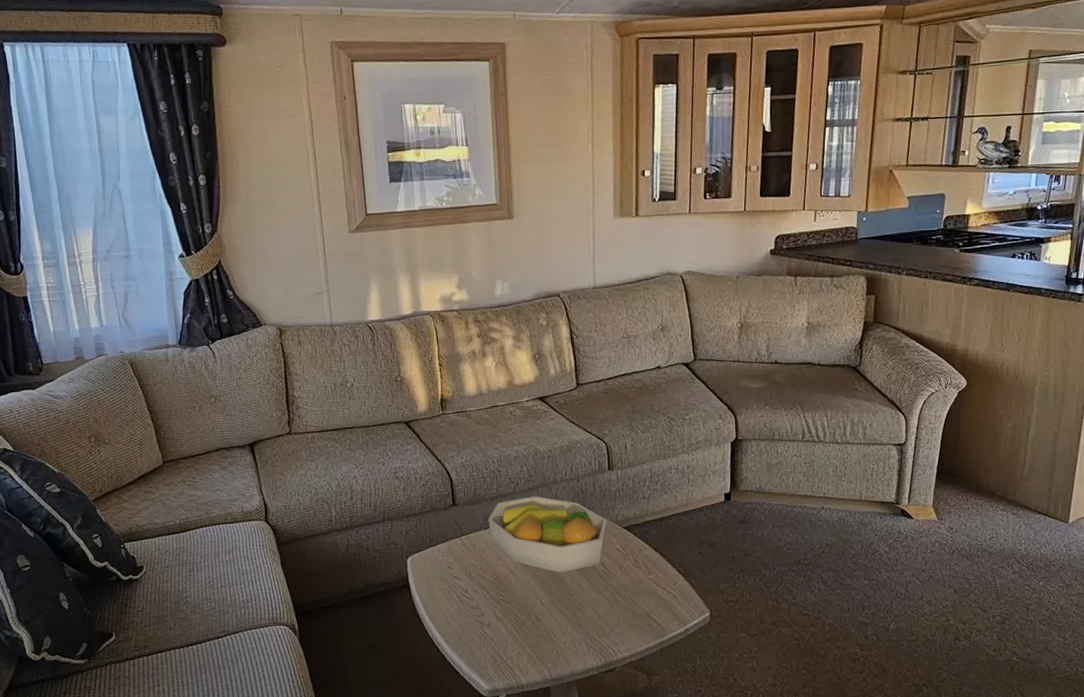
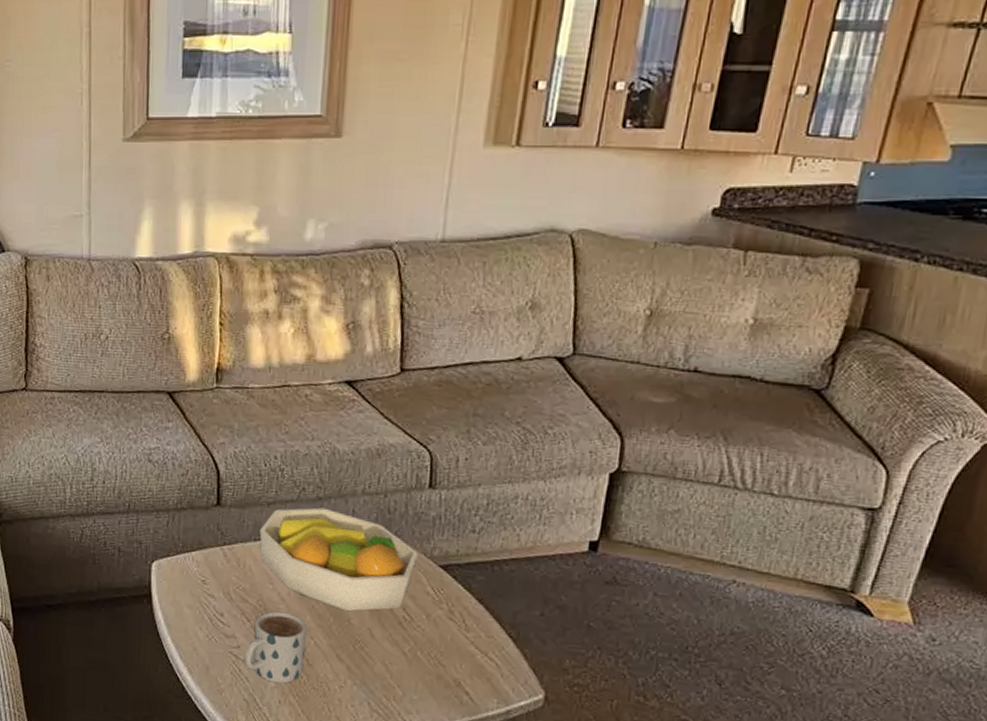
mug: none [488,581,534,639] -> present [245,611,307,684]

